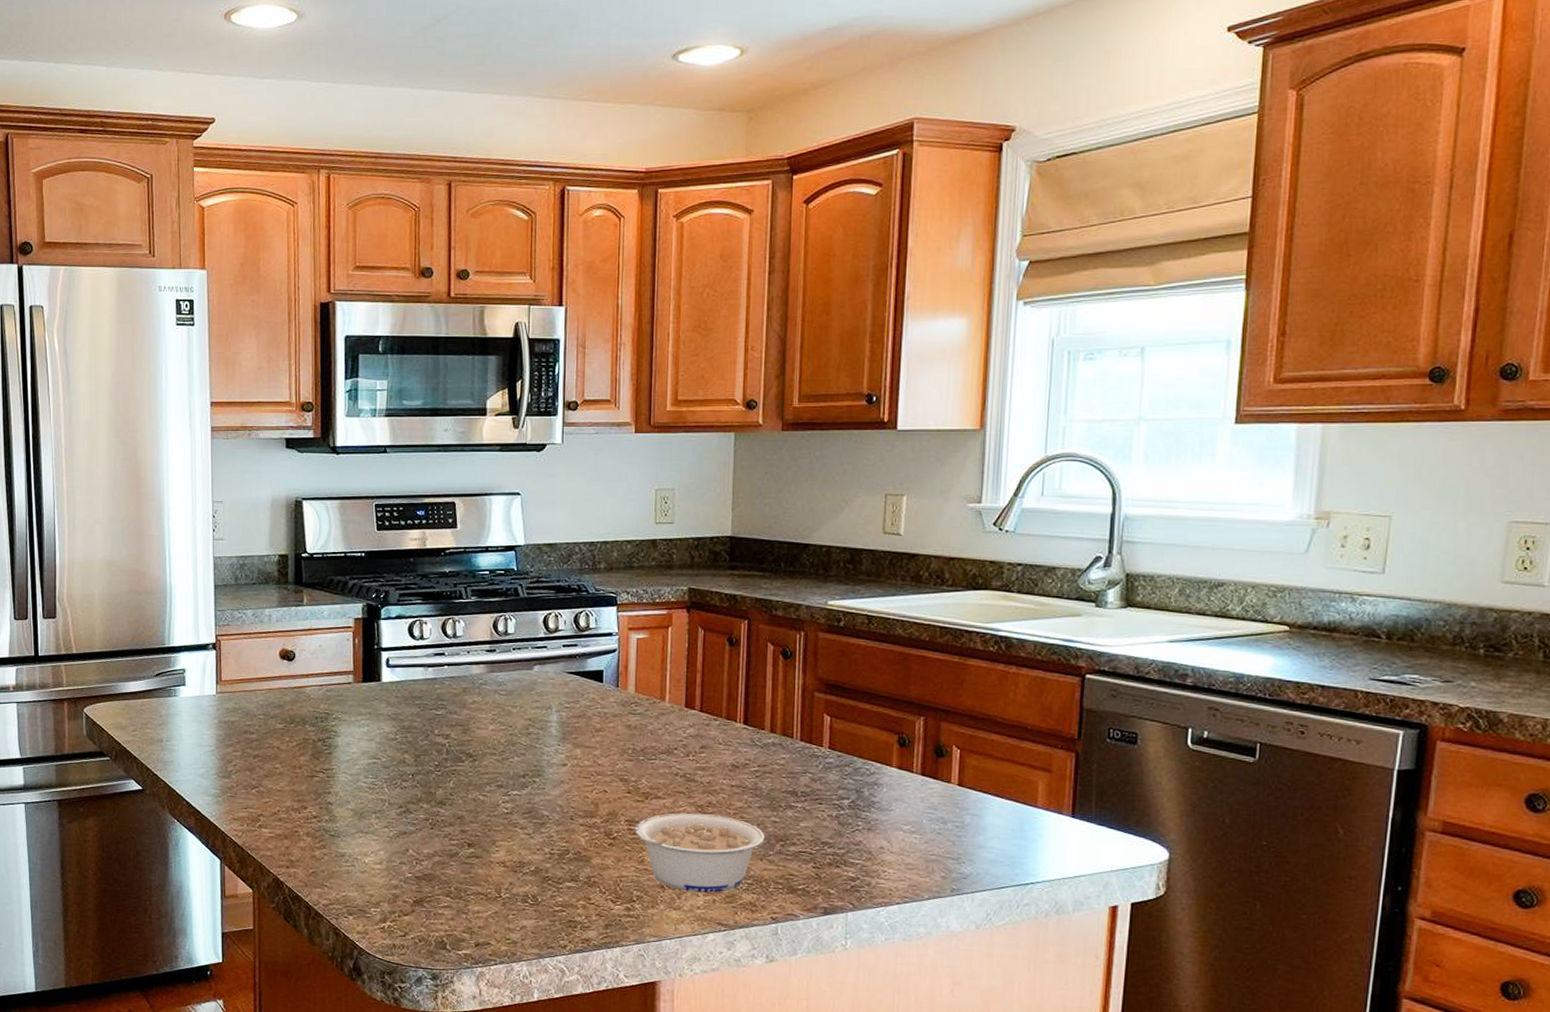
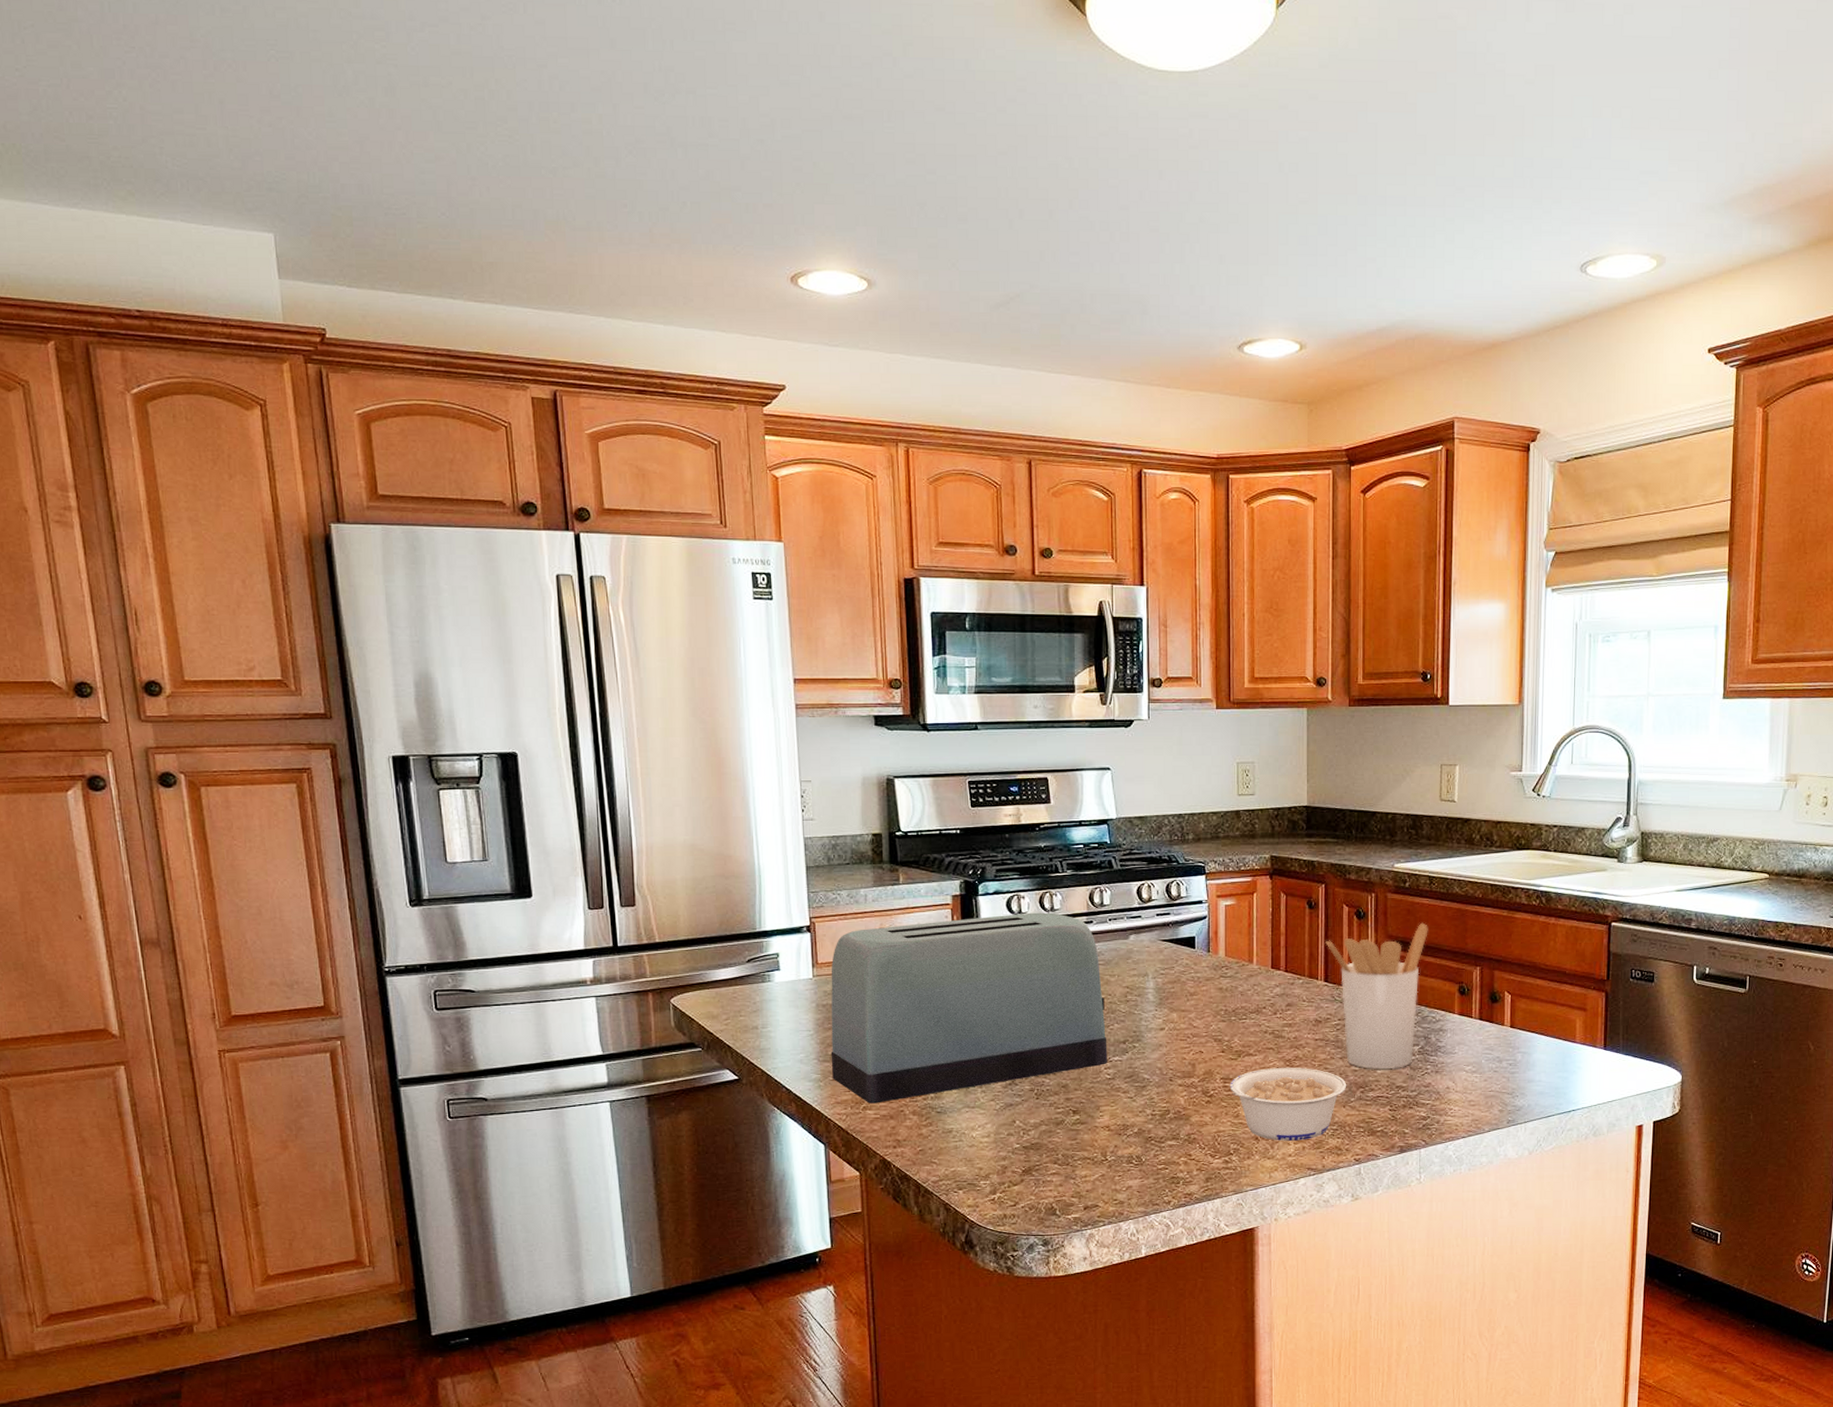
toaster: none [230,638,506,822] -> present [831,912,1108,1104]
utensil holder: none [746,665,865,824] -> present [1325,922,1428,1070]

